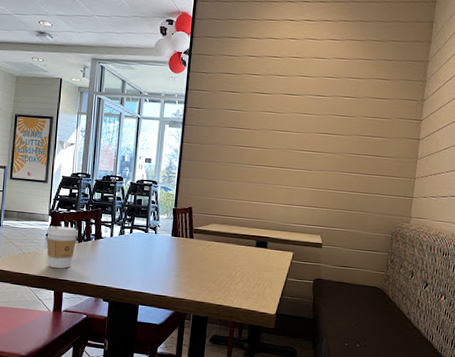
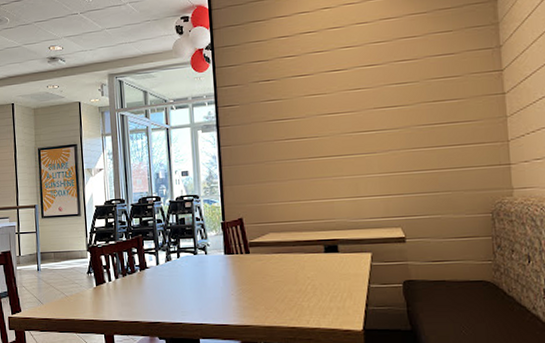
coffee cup: present [46,225,78,269] -> none [87,260,121,309]

